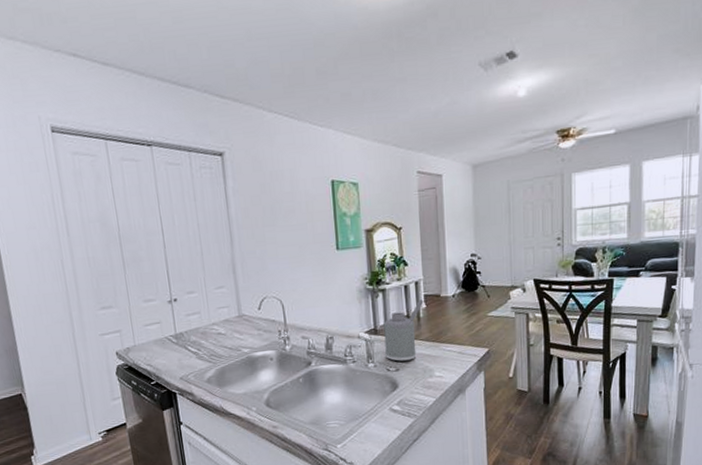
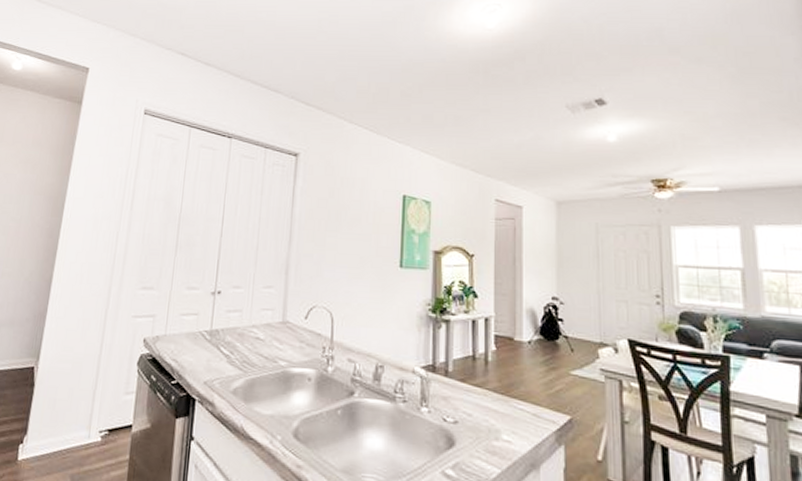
soap dispenser: present [383,299,424,362] -> none [443,340,494,413]

